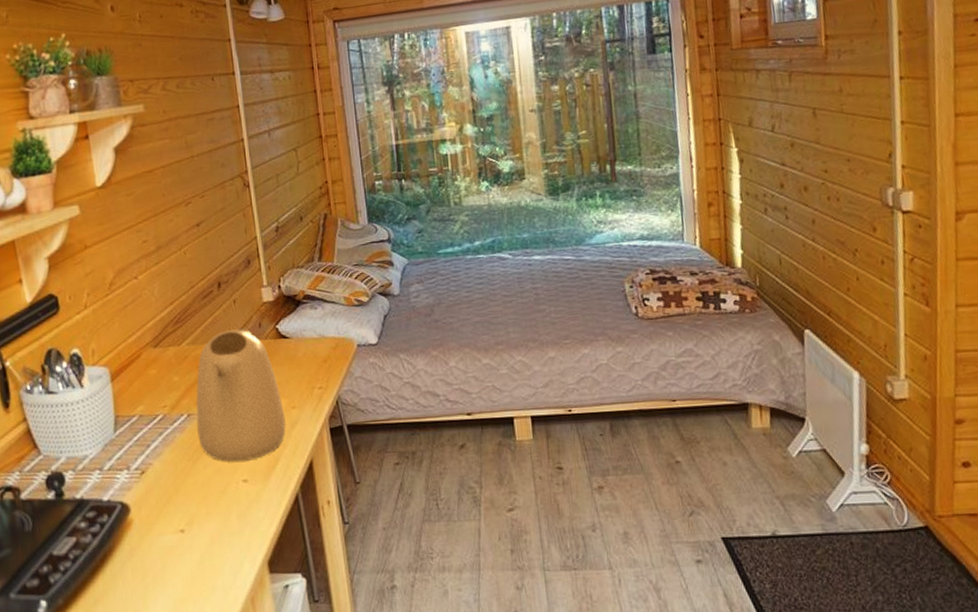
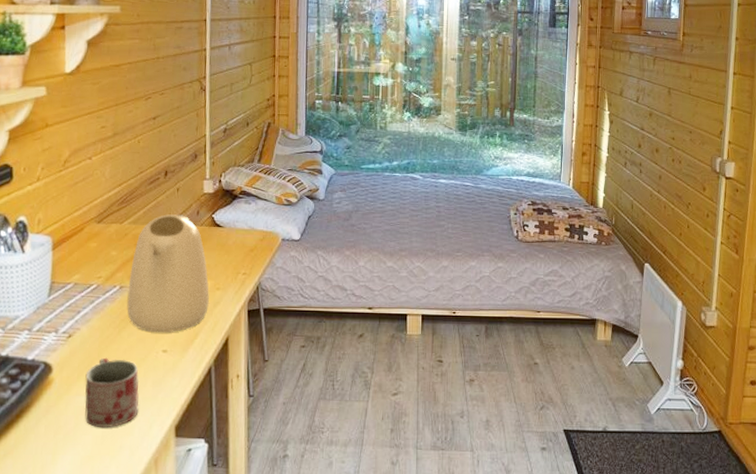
mug: none [165,492,227,569] -> present [85,357,139,428]

